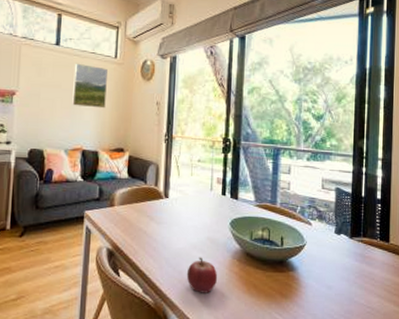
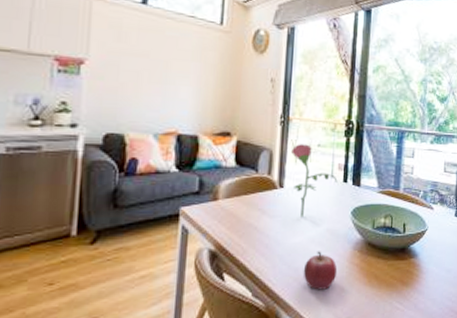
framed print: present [72,64,108,109] -> none [164,29,211,85]
flower: none [175,159,217,224] -> present [291,144,338,216]

